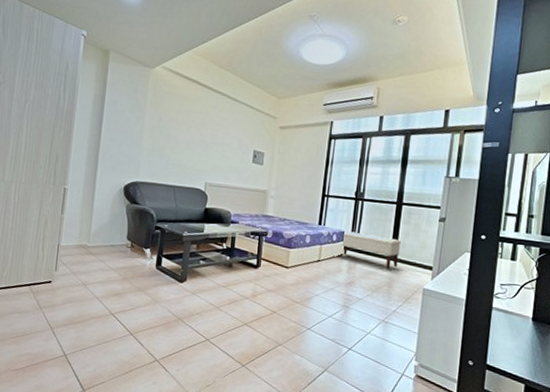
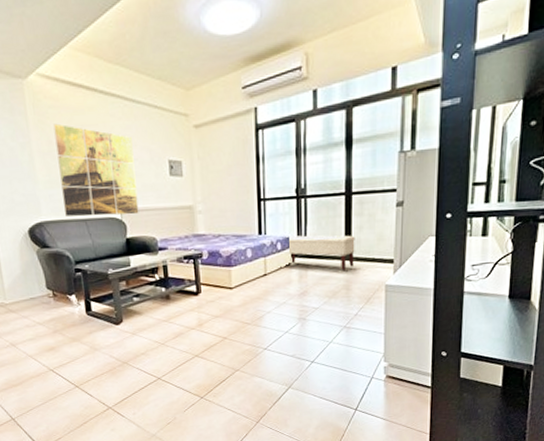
wall art: none [159,106,227,190] -> present [53,123,139,217]

